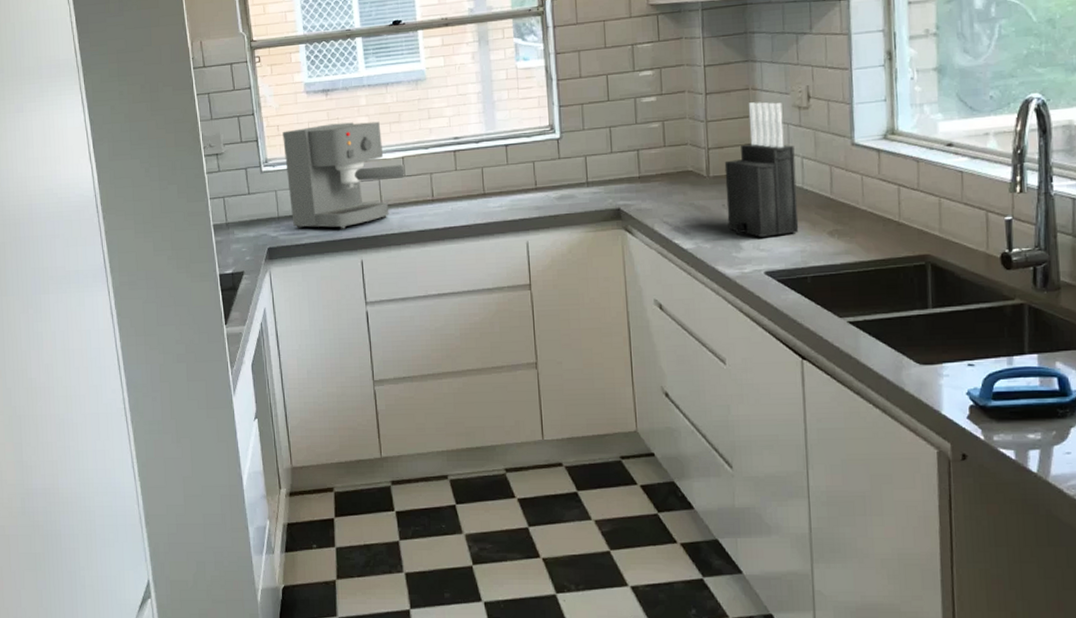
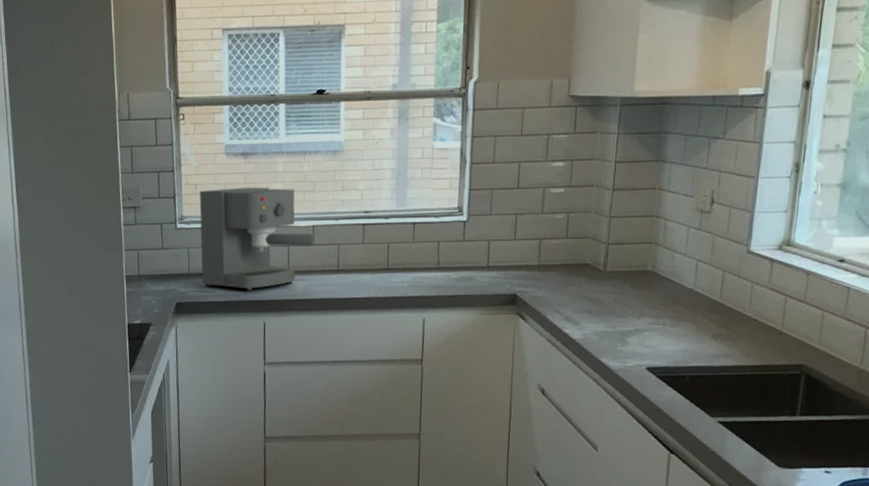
knife block: present [724,102,799,237] -> none [617,202,691,334]

